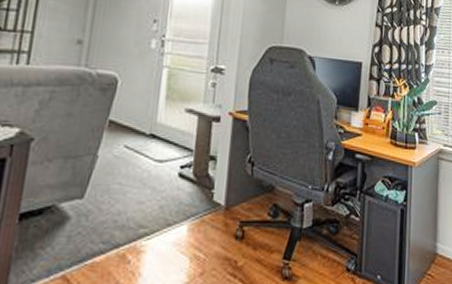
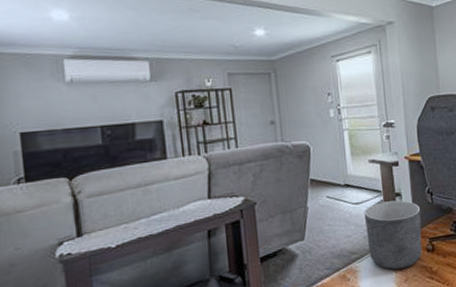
planter: none [162,164,237,257] -> present [363,200,422,270]

